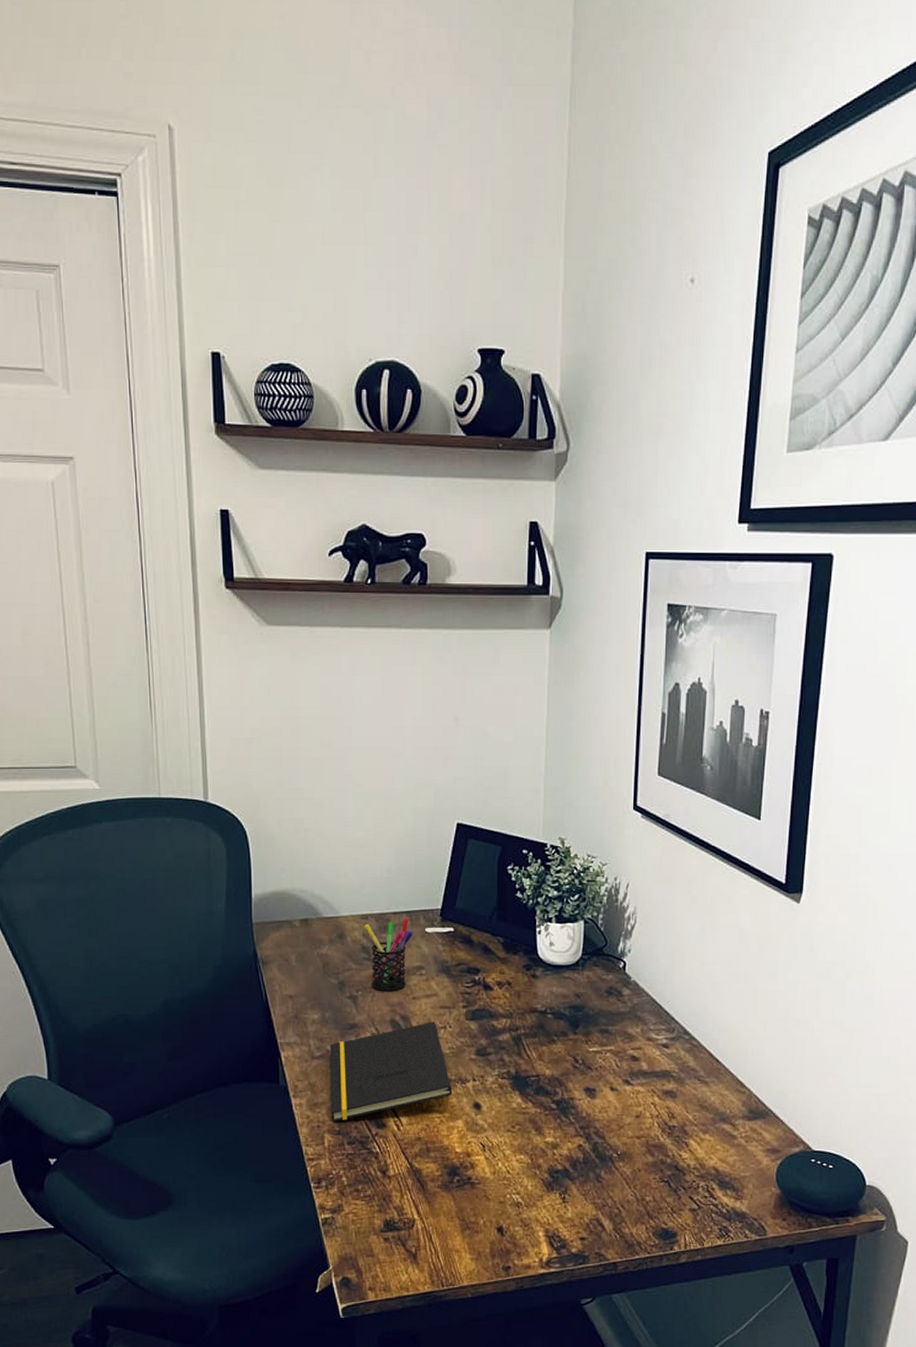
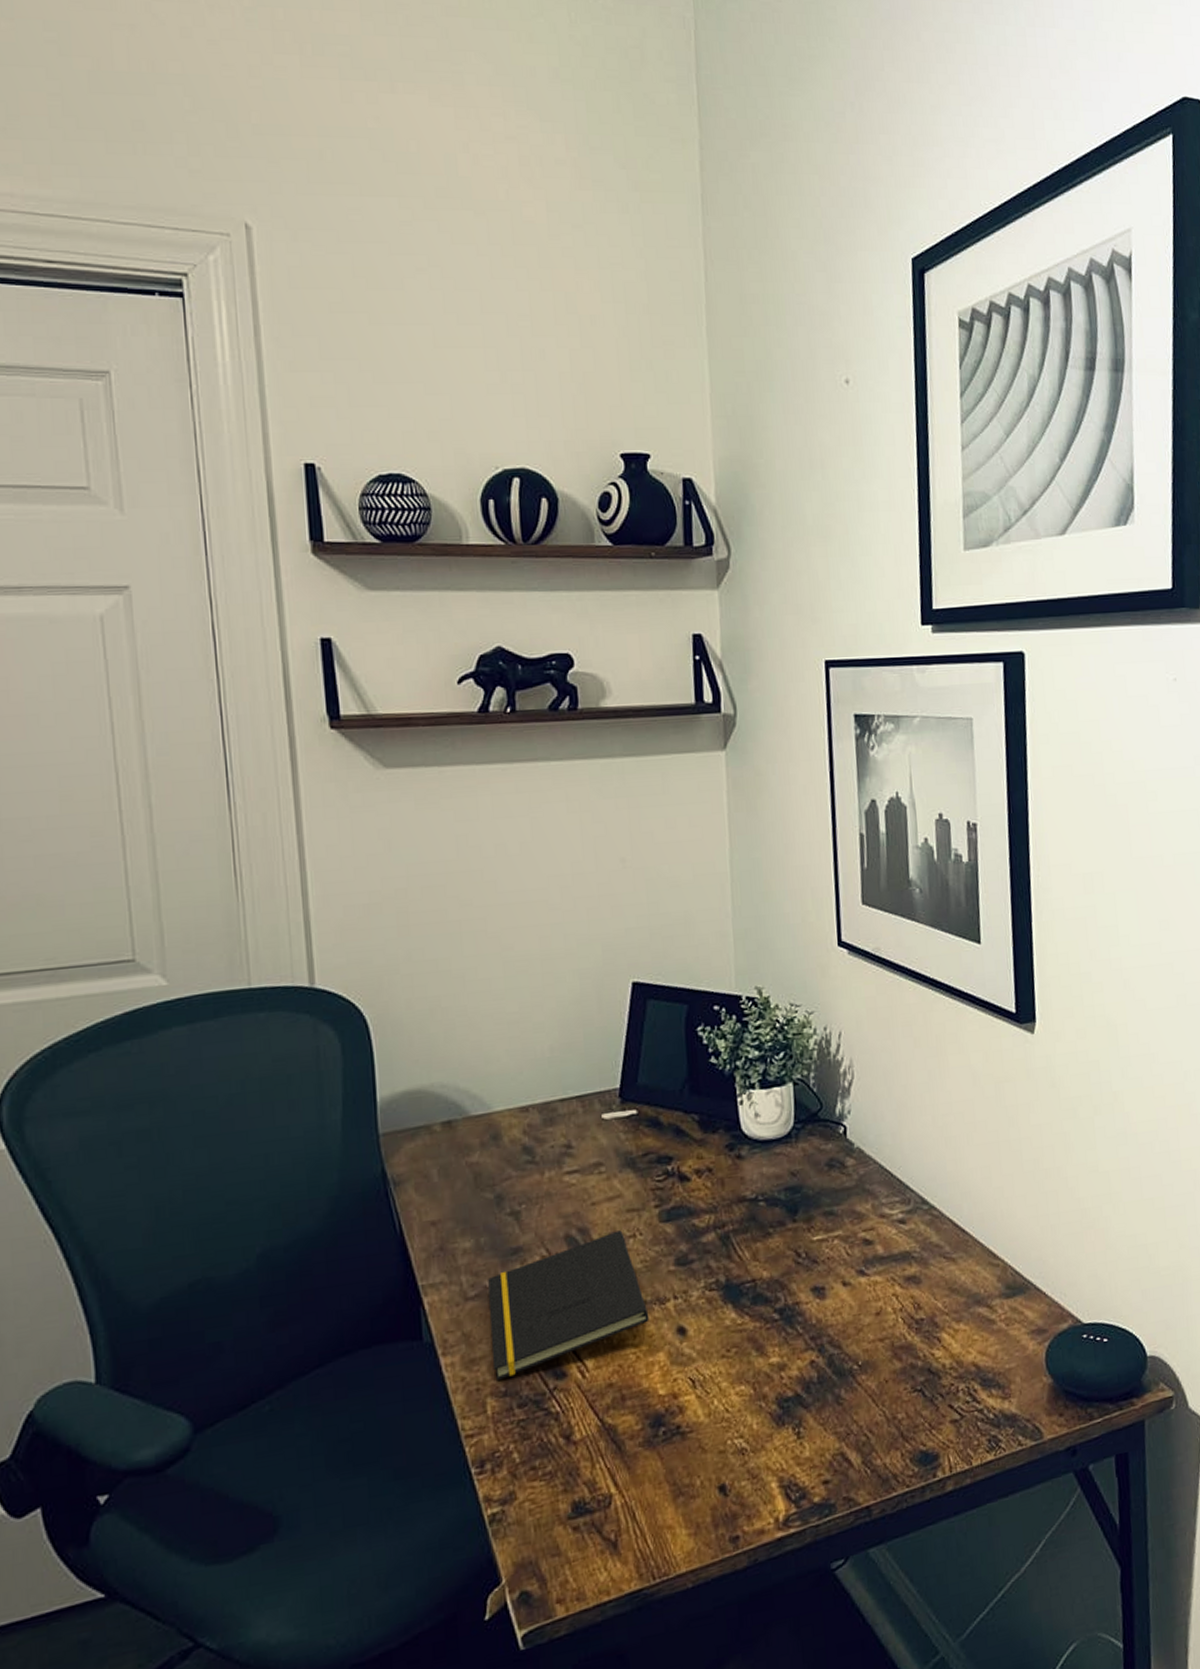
pen holder: present [365,918,413,991] -> none [525,1105,587,1200]

